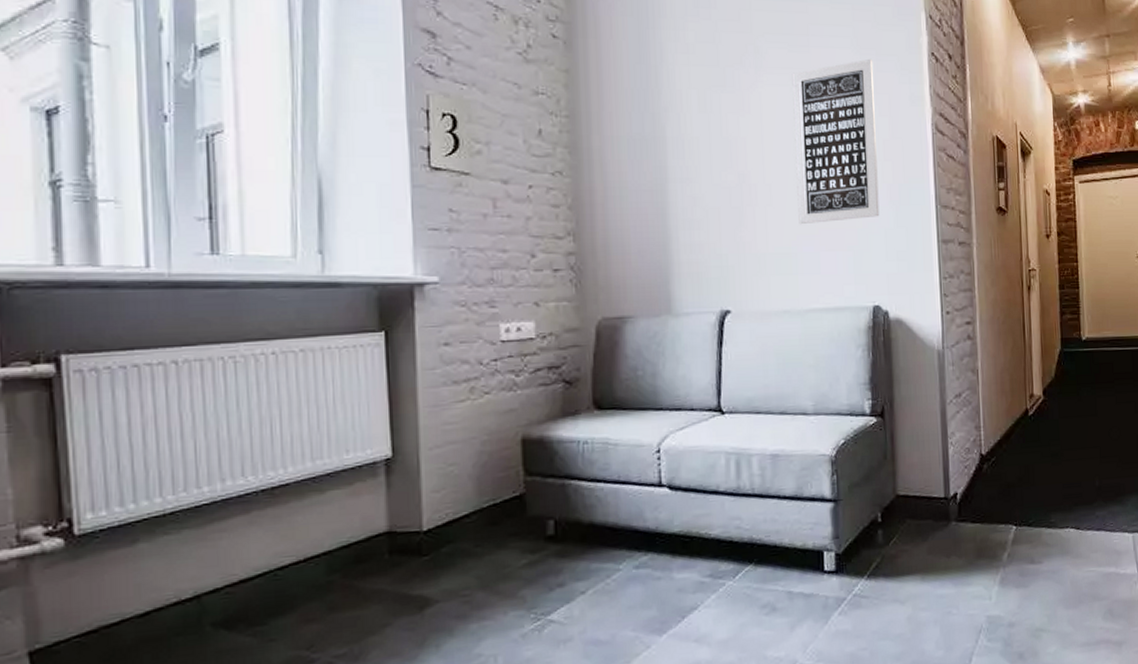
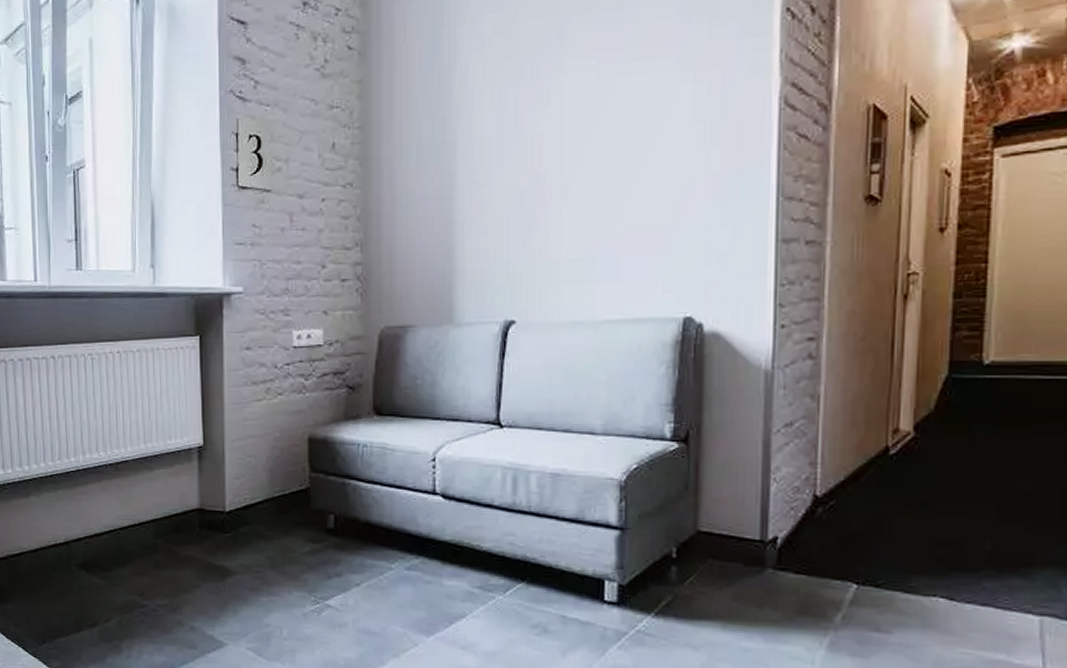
wall art: present [792,58,880,225] -> none [598,26,705,227]

